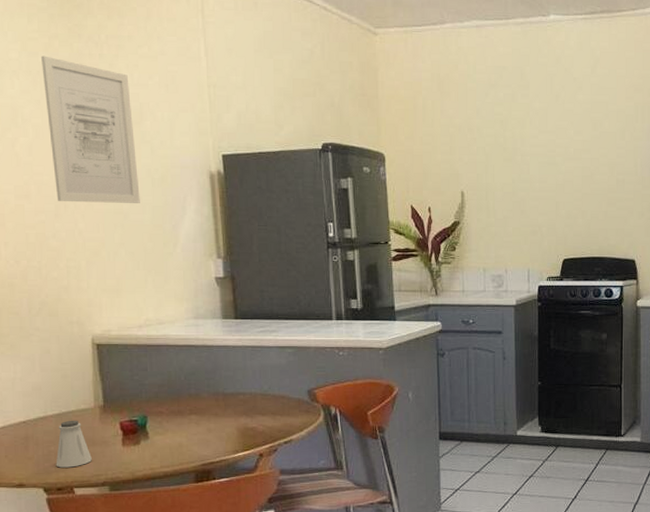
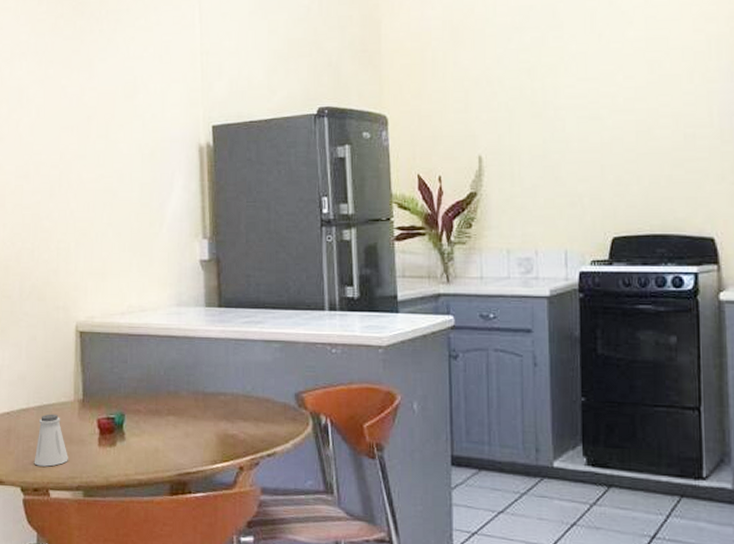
wall art: present [41,55,140,203] -> none [47,35,130,182]

